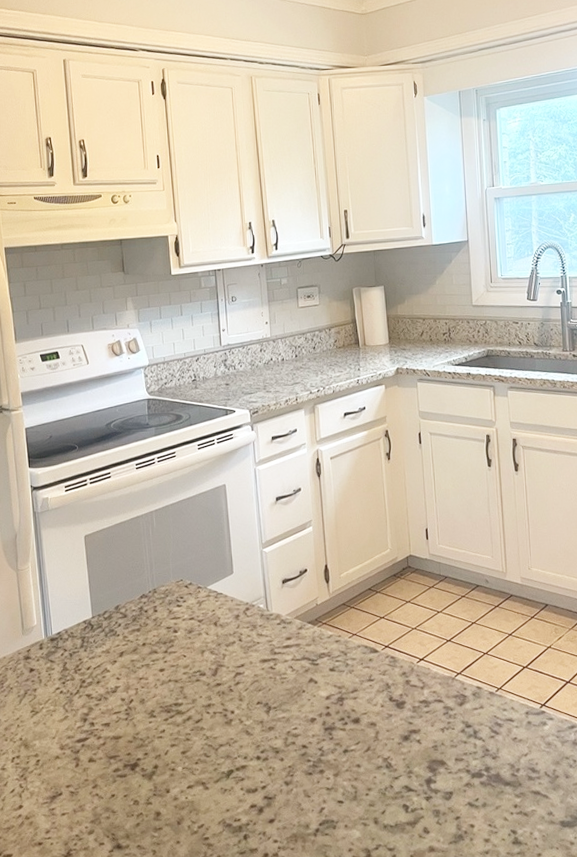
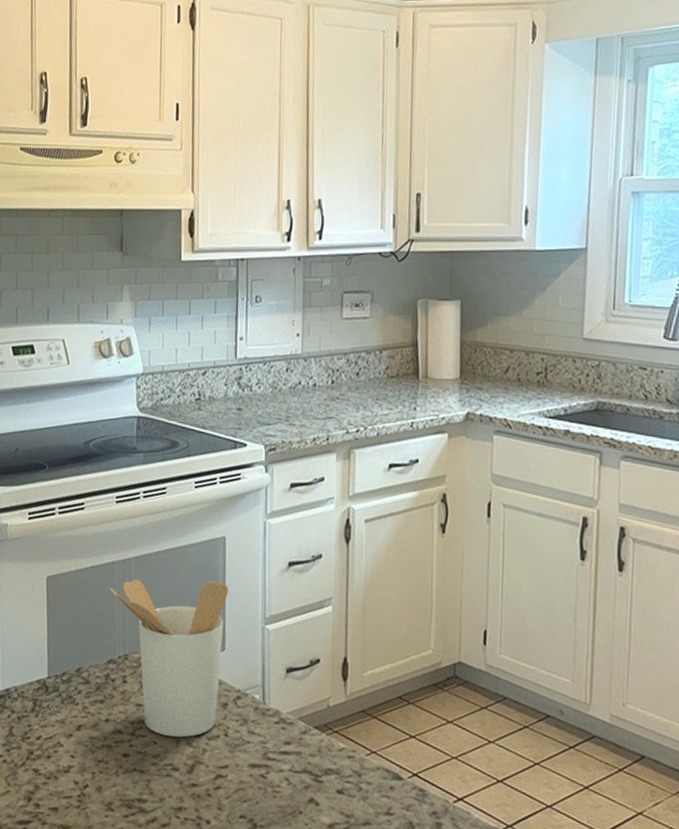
utensil holder: none [137,520,232,649] -> present [109,579,229,738]

